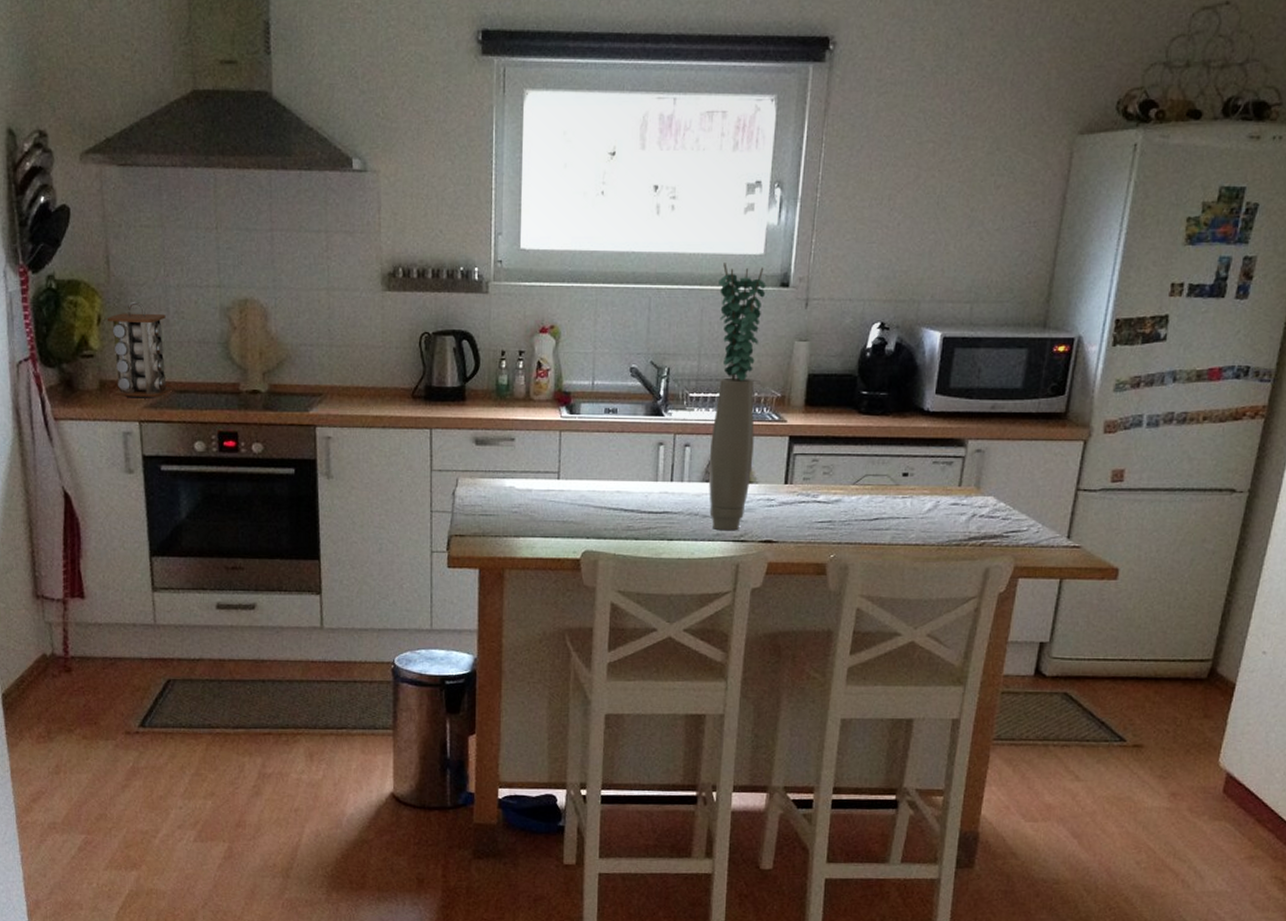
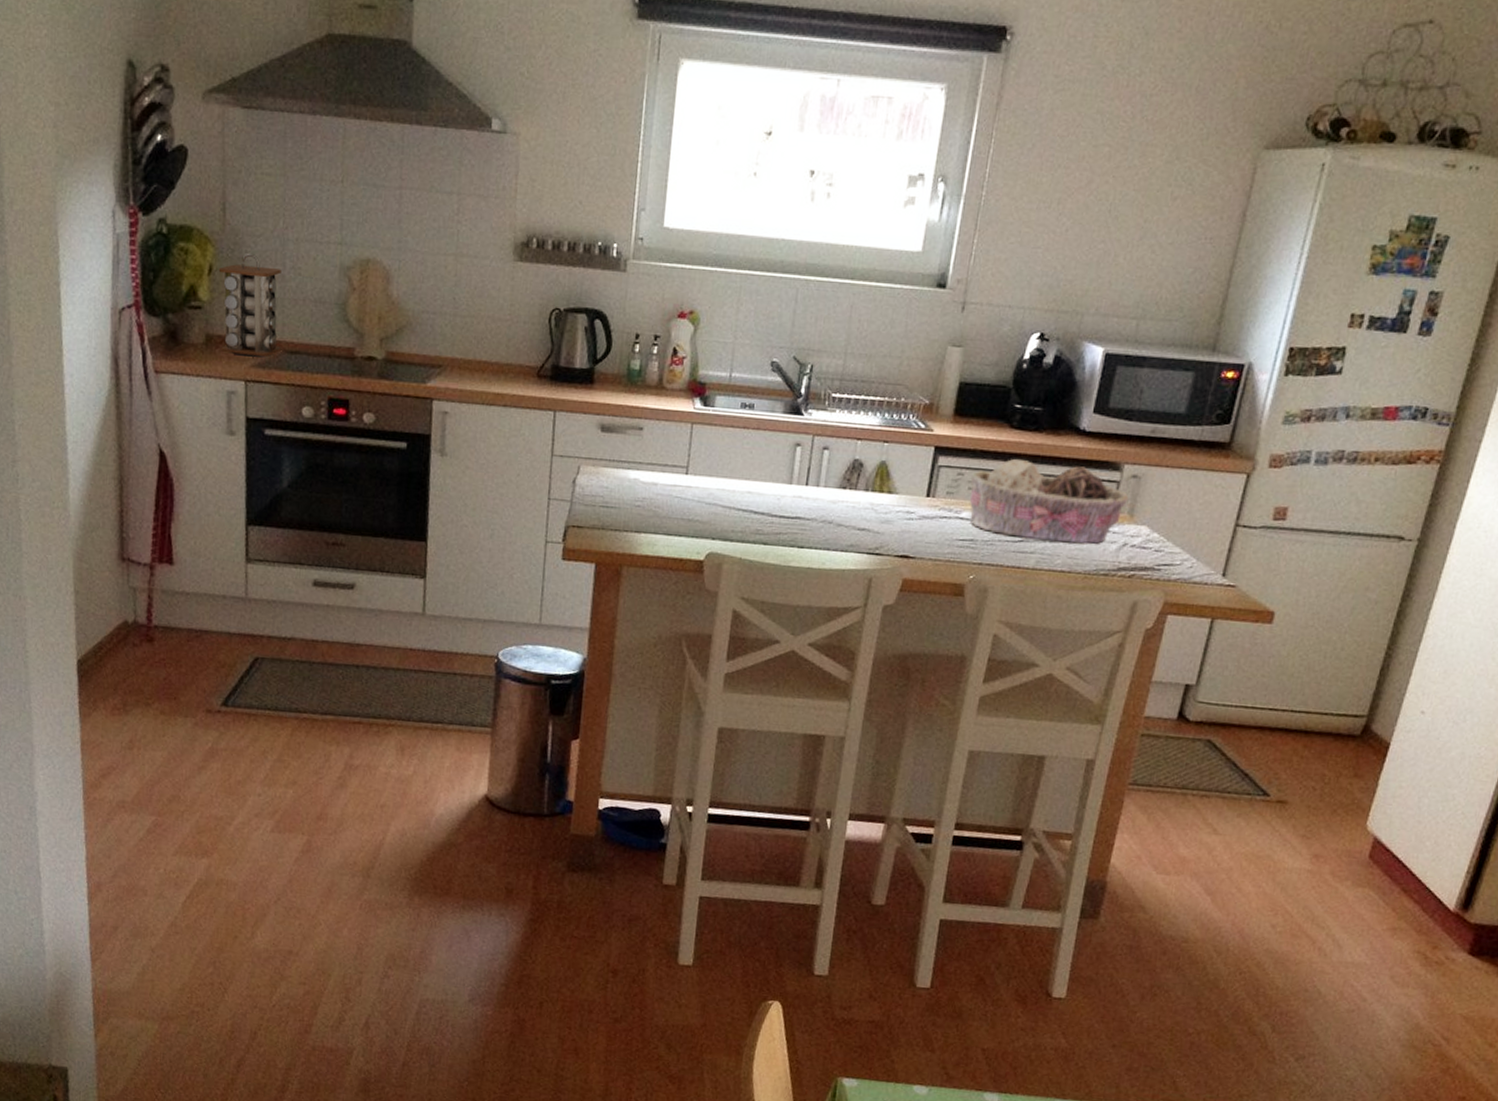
vase: present [708,263,766,531] -> none [844,258,922,543]
decorative basket: none [825,442,975,518] -> present [969,458,1129,544]

